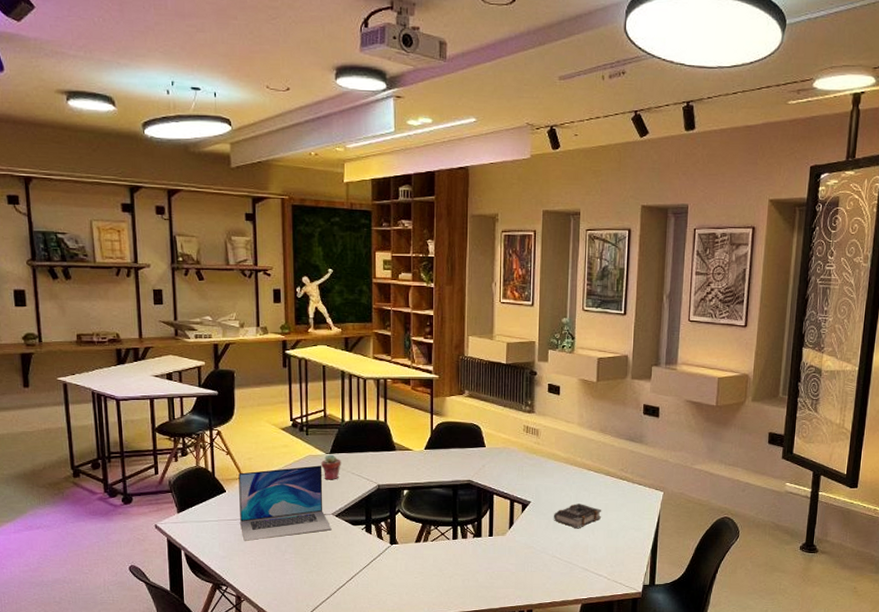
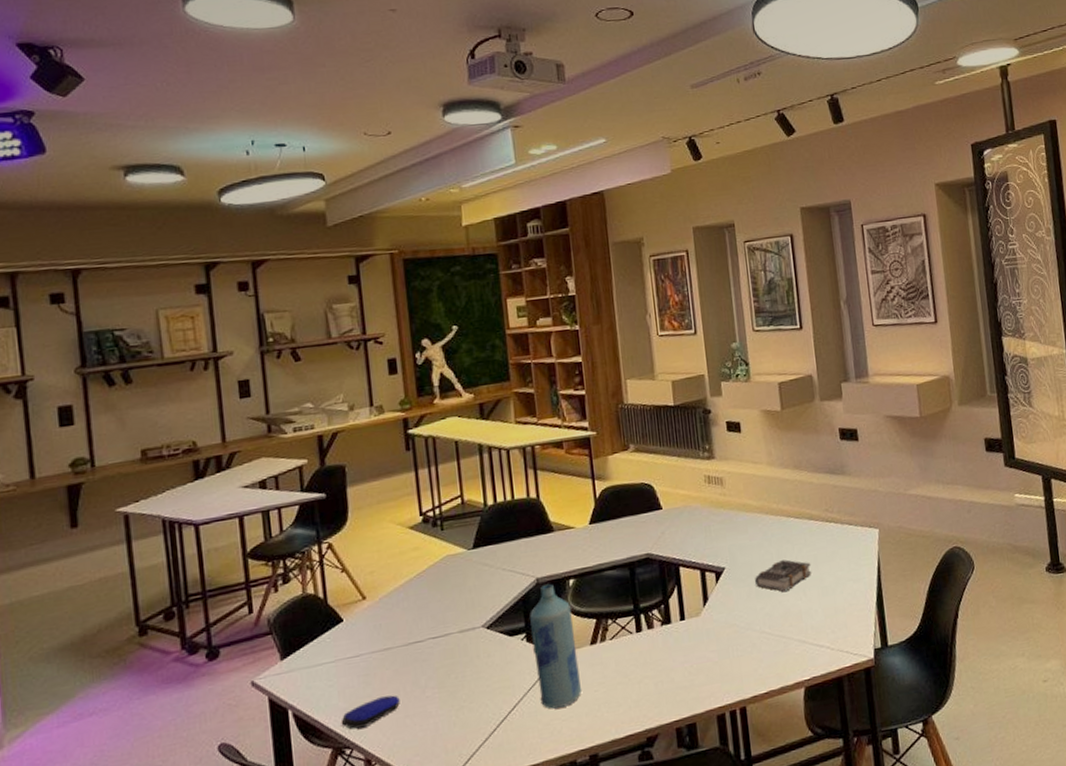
computer mouse: none [221,553,265,573] -> present [342,695,400,729]
laptop: present [238,465,332,541] -> none [358,566,484,682]
potted succulent: present [321,454,341,480] -> none [462,549,488,584]
bottle: none [370,490,404,585] -> present [530,583,581,709]

